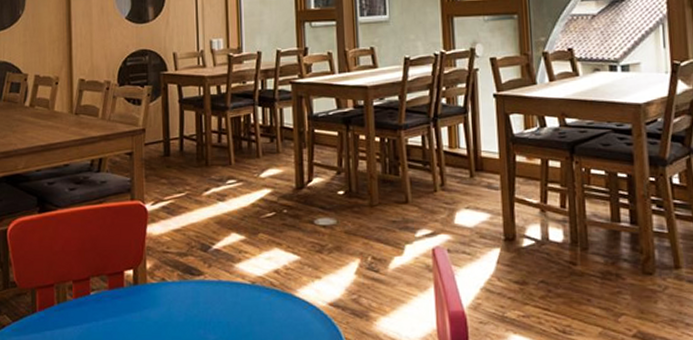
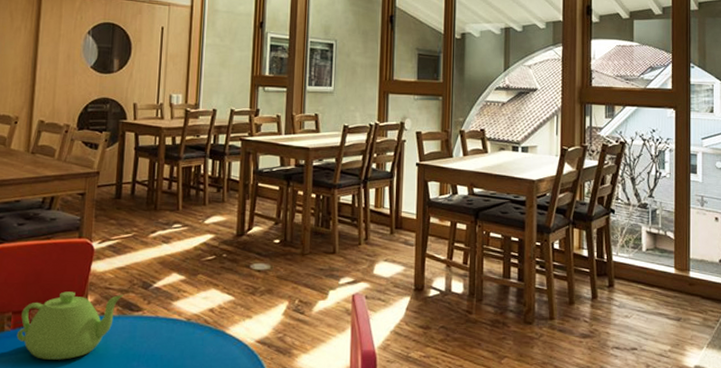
teapot: none [79,257,183,329] -> present [16,291,124,360]

